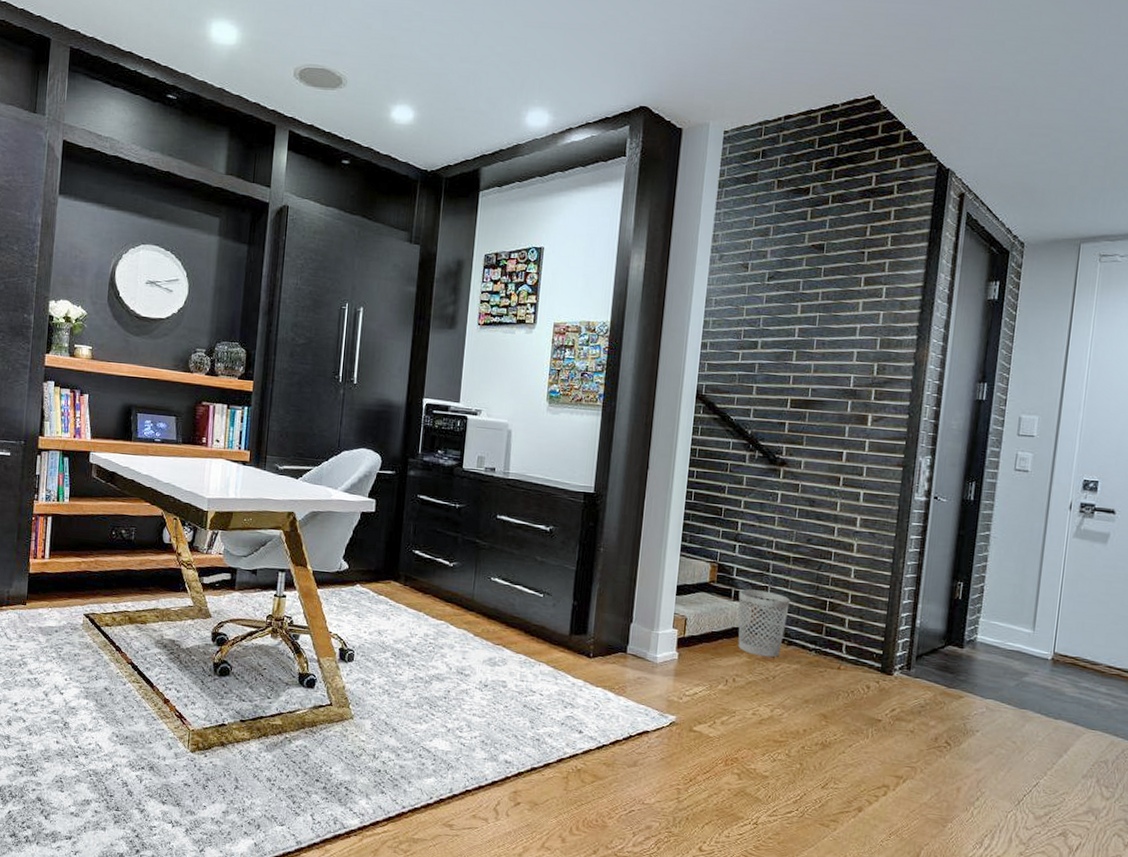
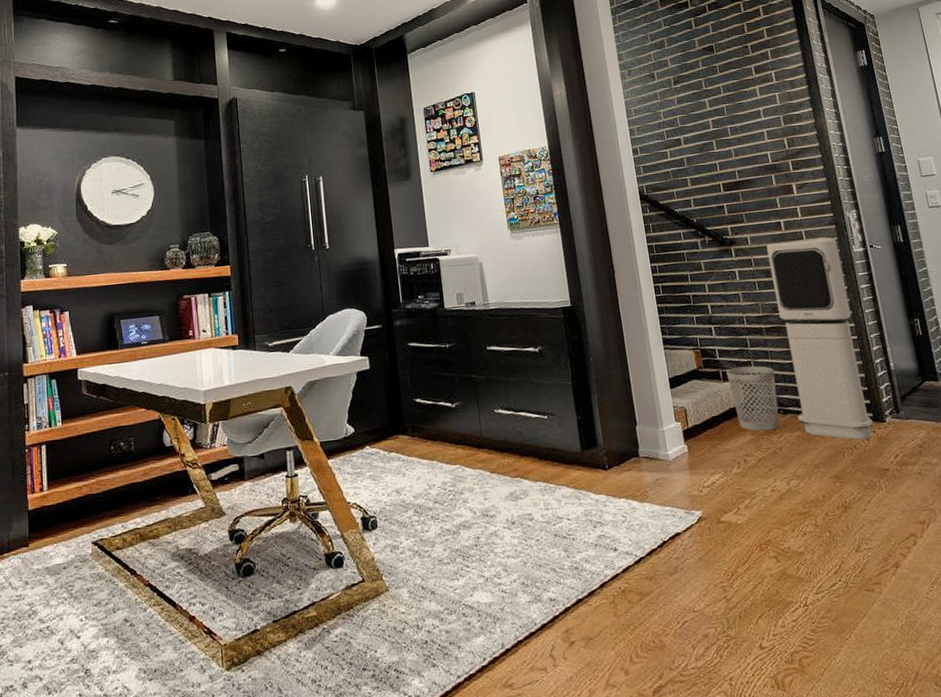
air purifier: none [801,472,898,688] -> present [766,237,874,440]

